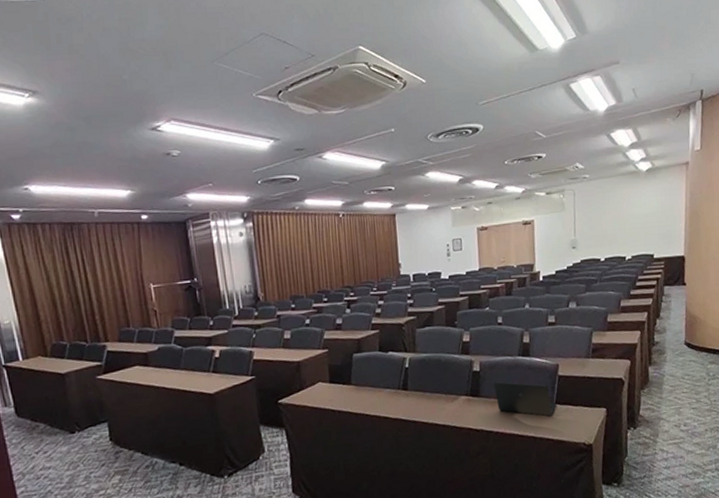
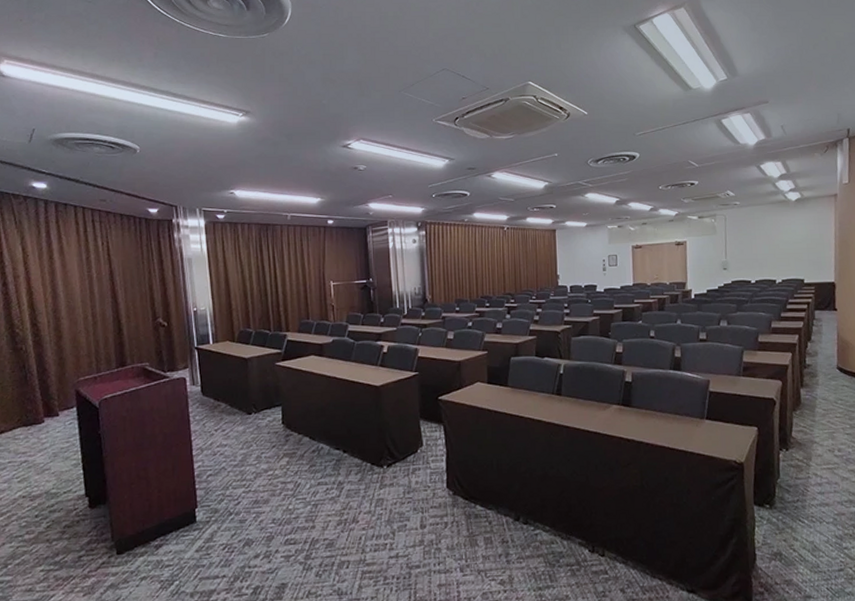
laptop: present [493,381,557,417] -> none [645,393,708,431]

